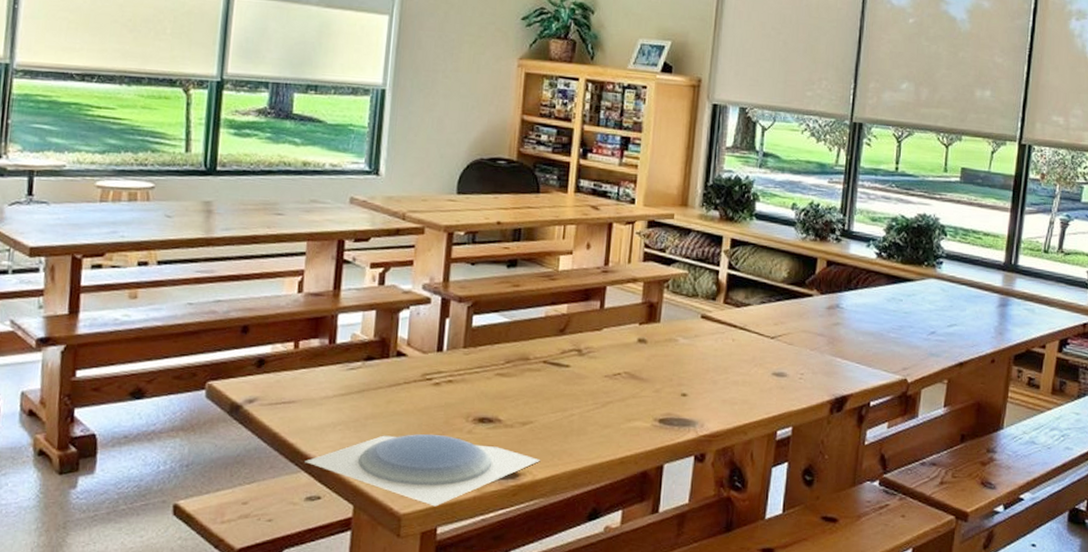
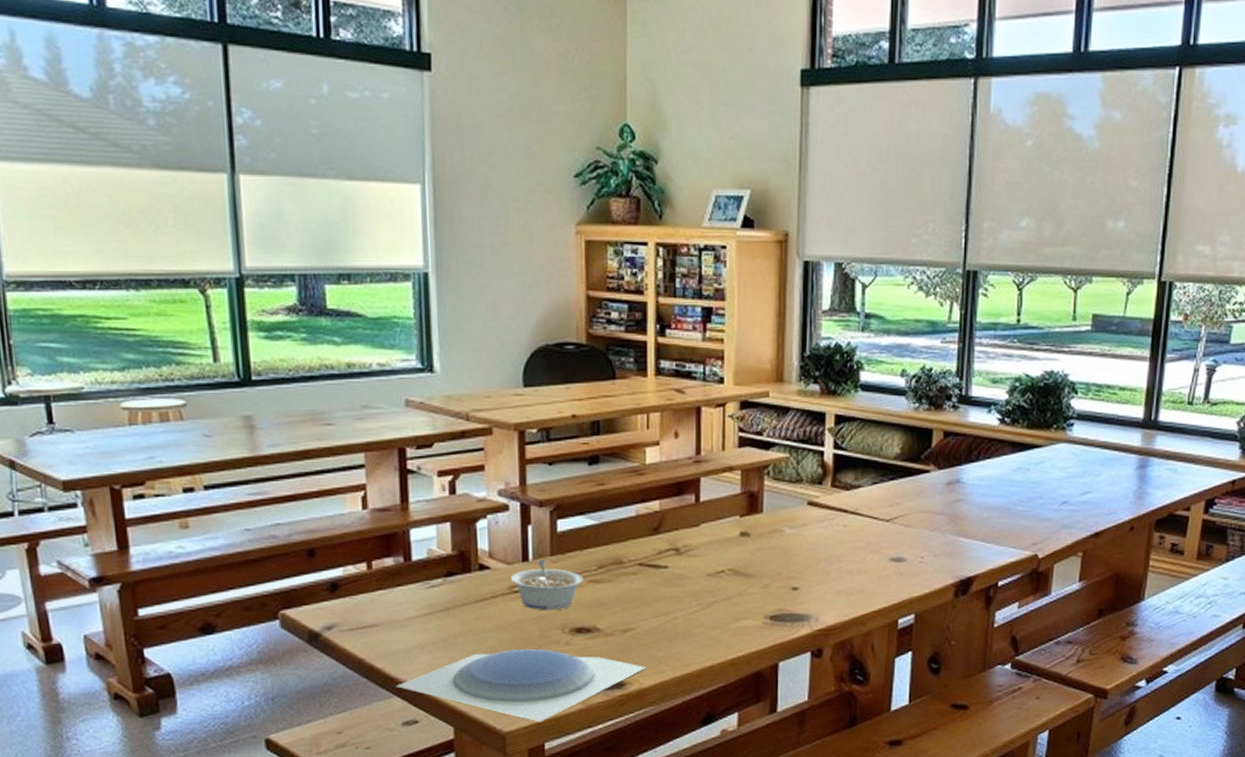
legume: none [424,351,491,399] -> present [510,560,583,610]

